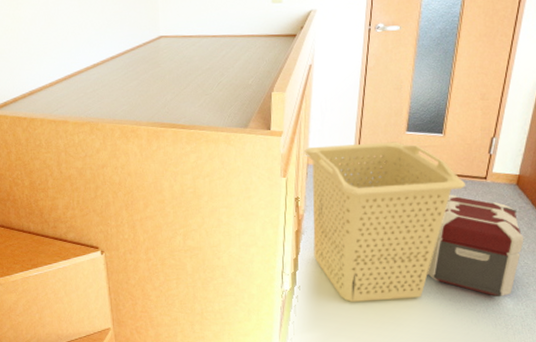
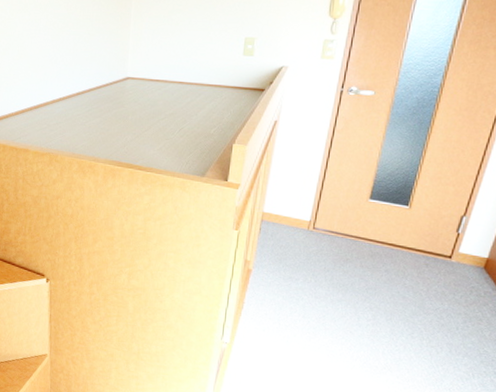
laundry basket: present [304,142,466,302] -> none [258,203,428,370]
storage box: present [427,194,524,296] -> none [375,269,487,382]

